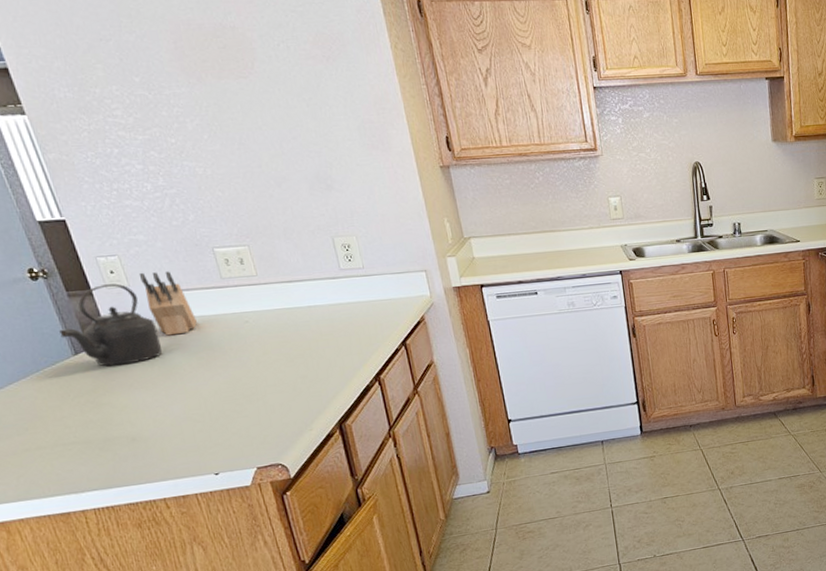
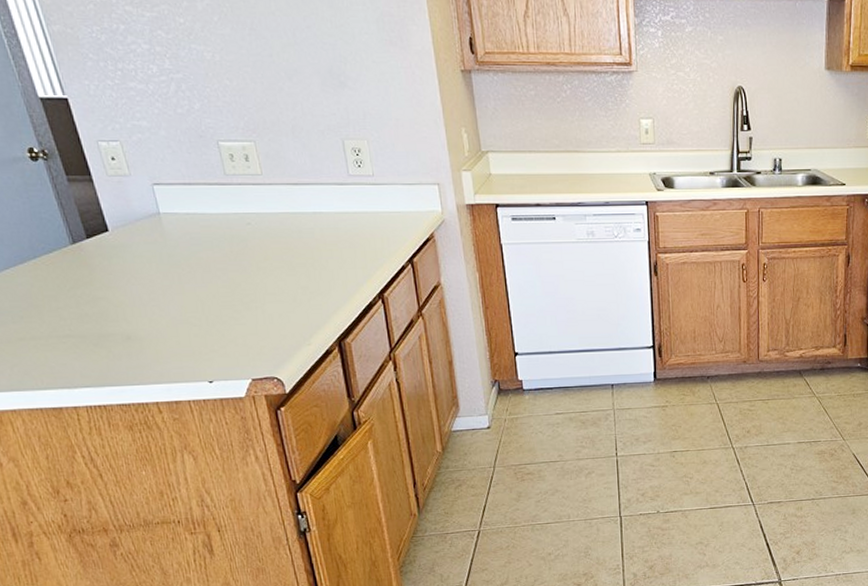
kettle: present [59,283,163,367] -> none [58,171,162,259]
knife block: present [138,271,198,336] -> none [140,161,199,232]

